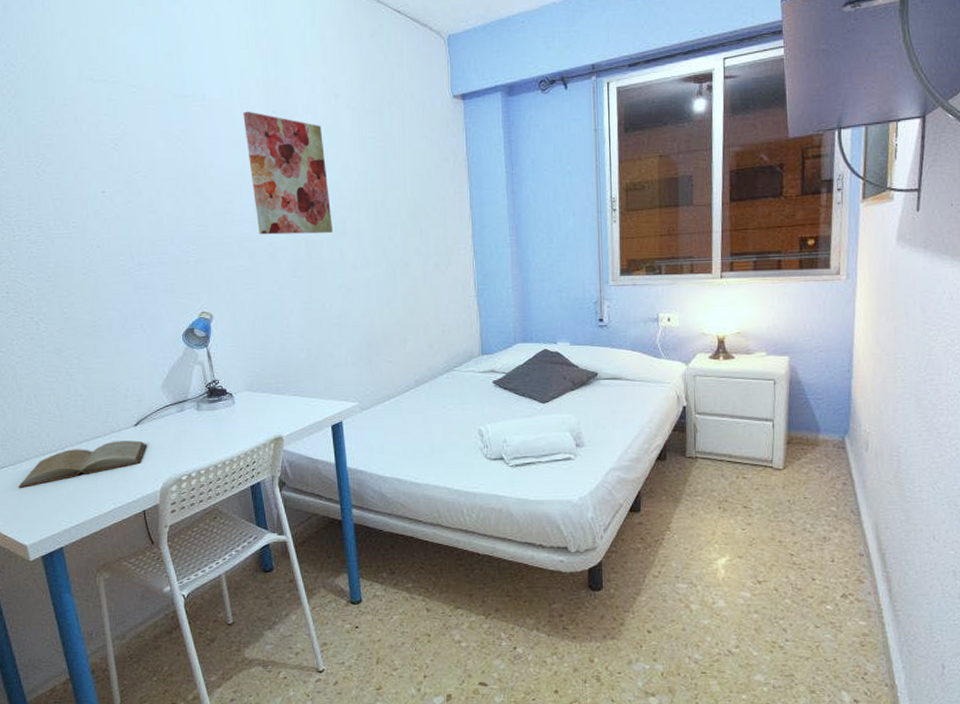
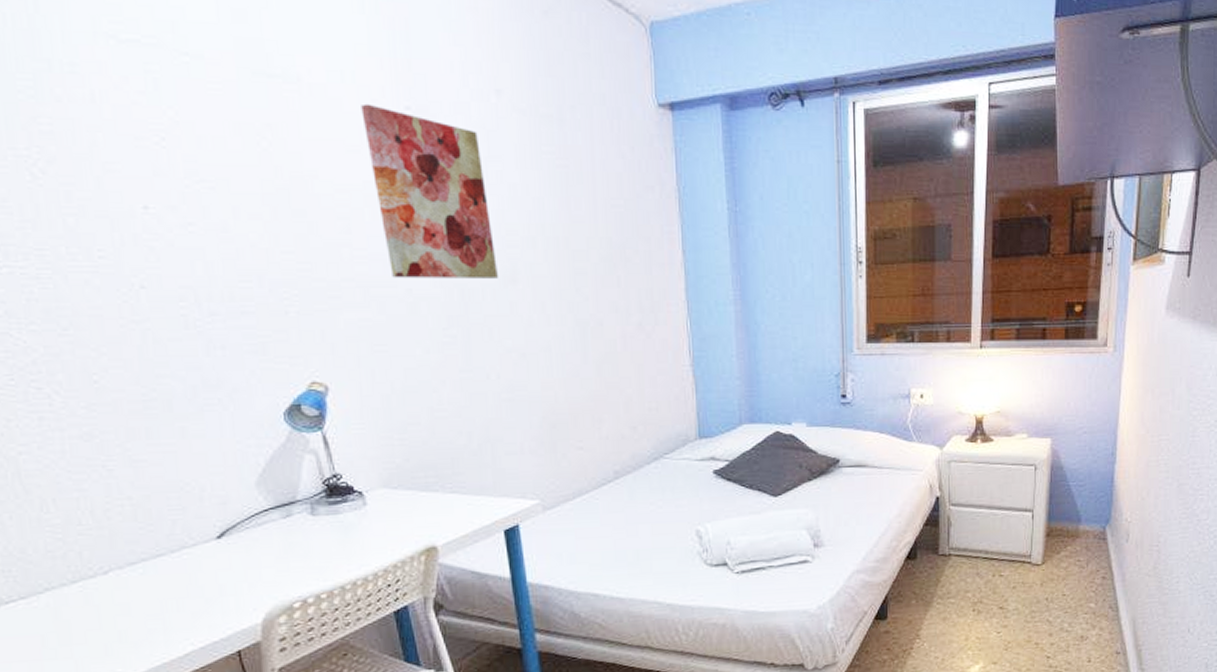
book: present [18,440,146,488] -> none [36,558,237,630]

